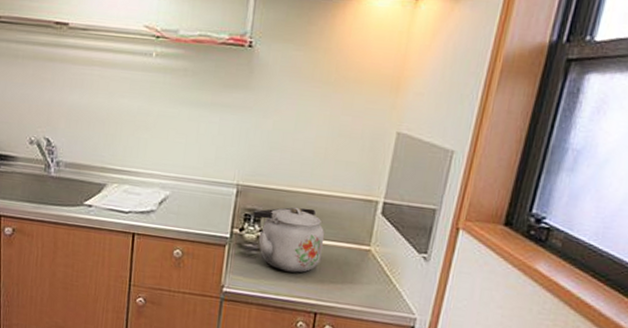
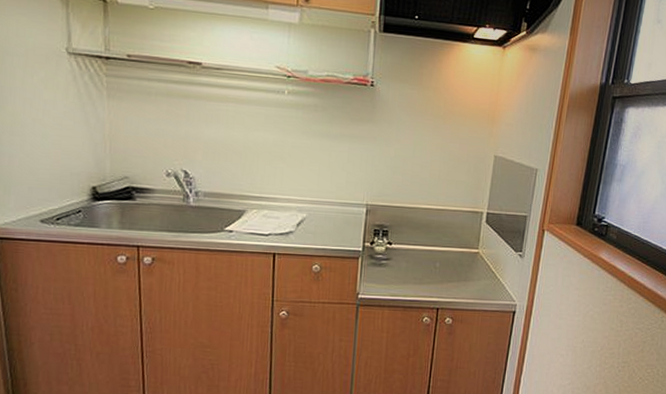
kettle: present [253,206,325,273] -> none [382,220,442,276]

